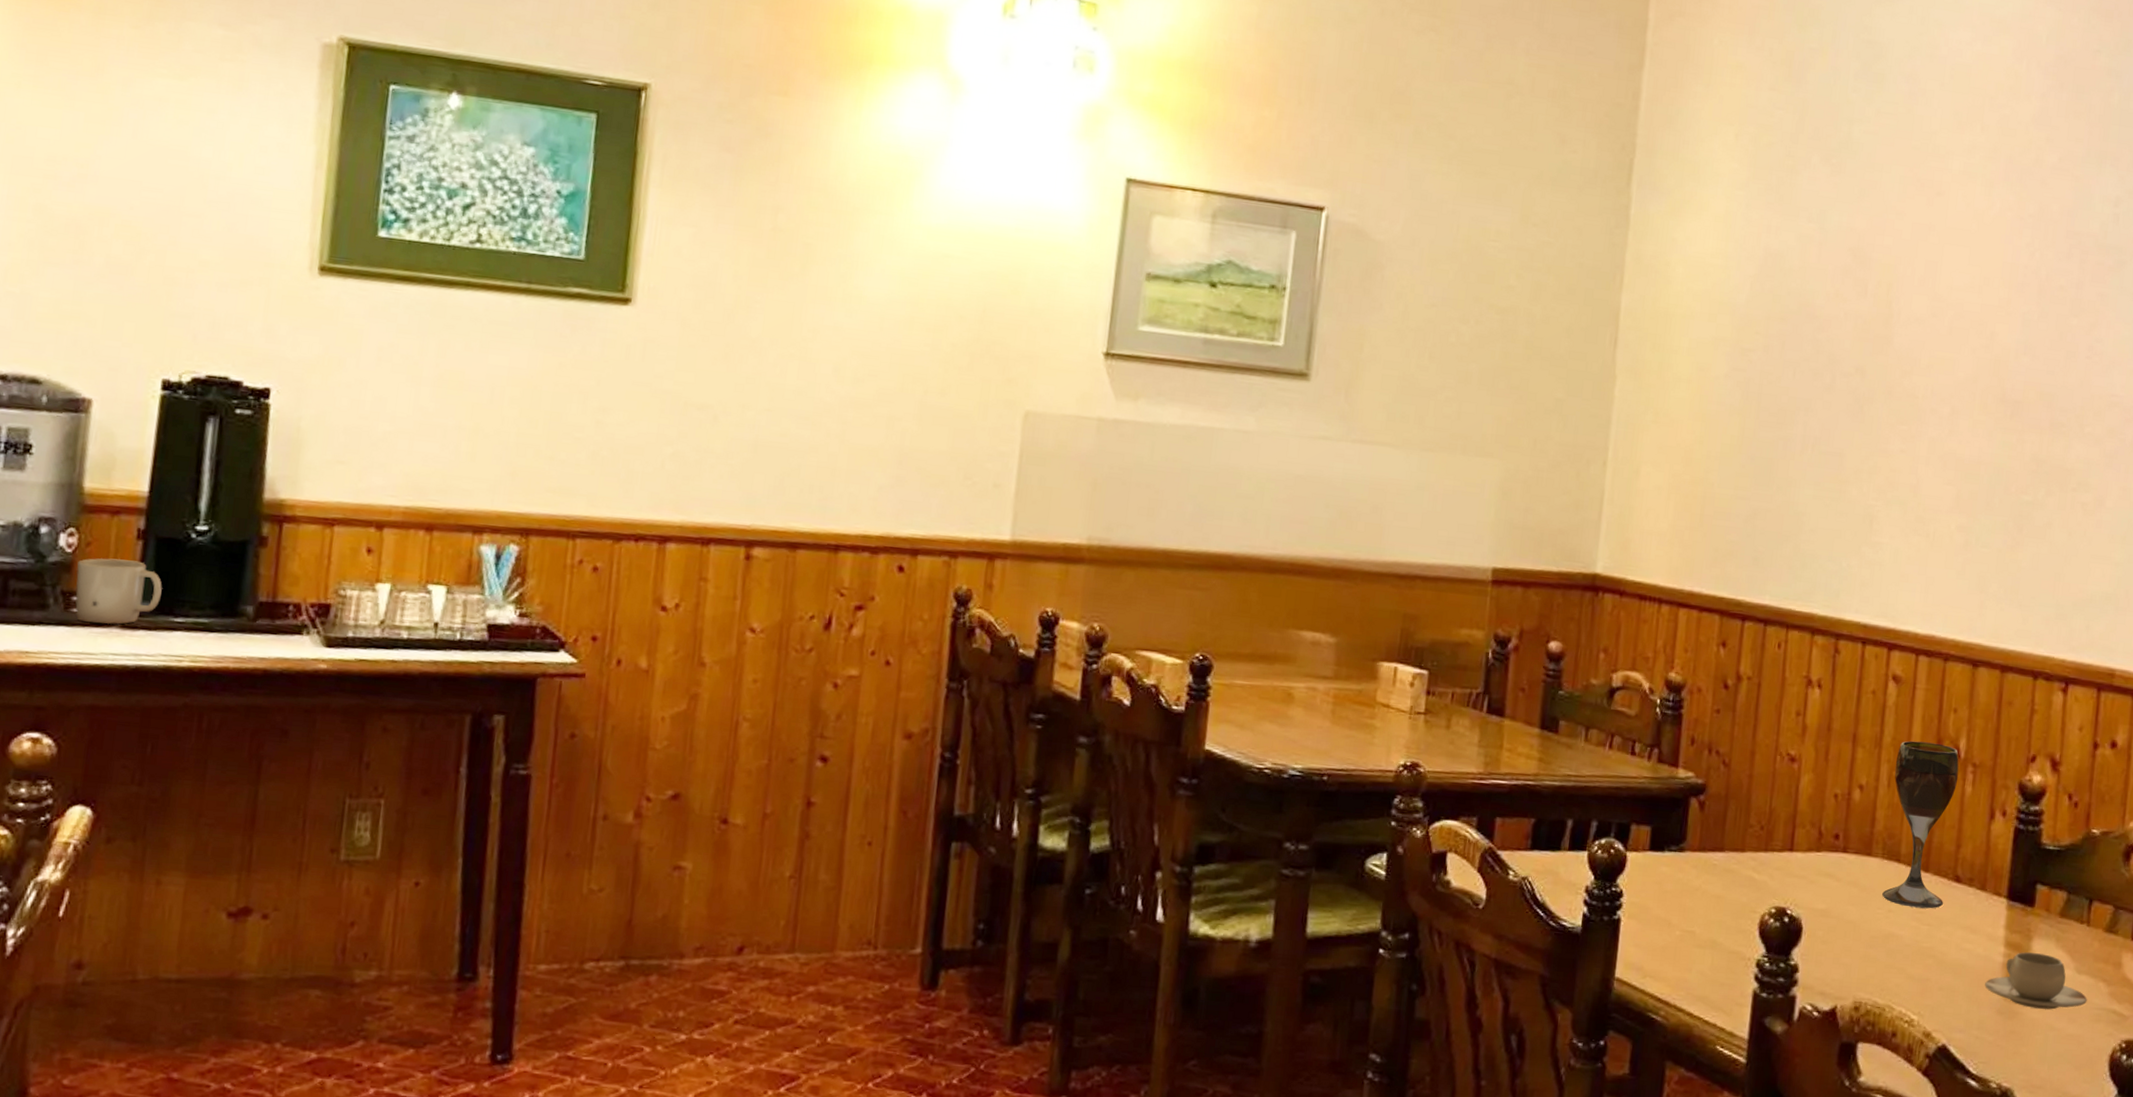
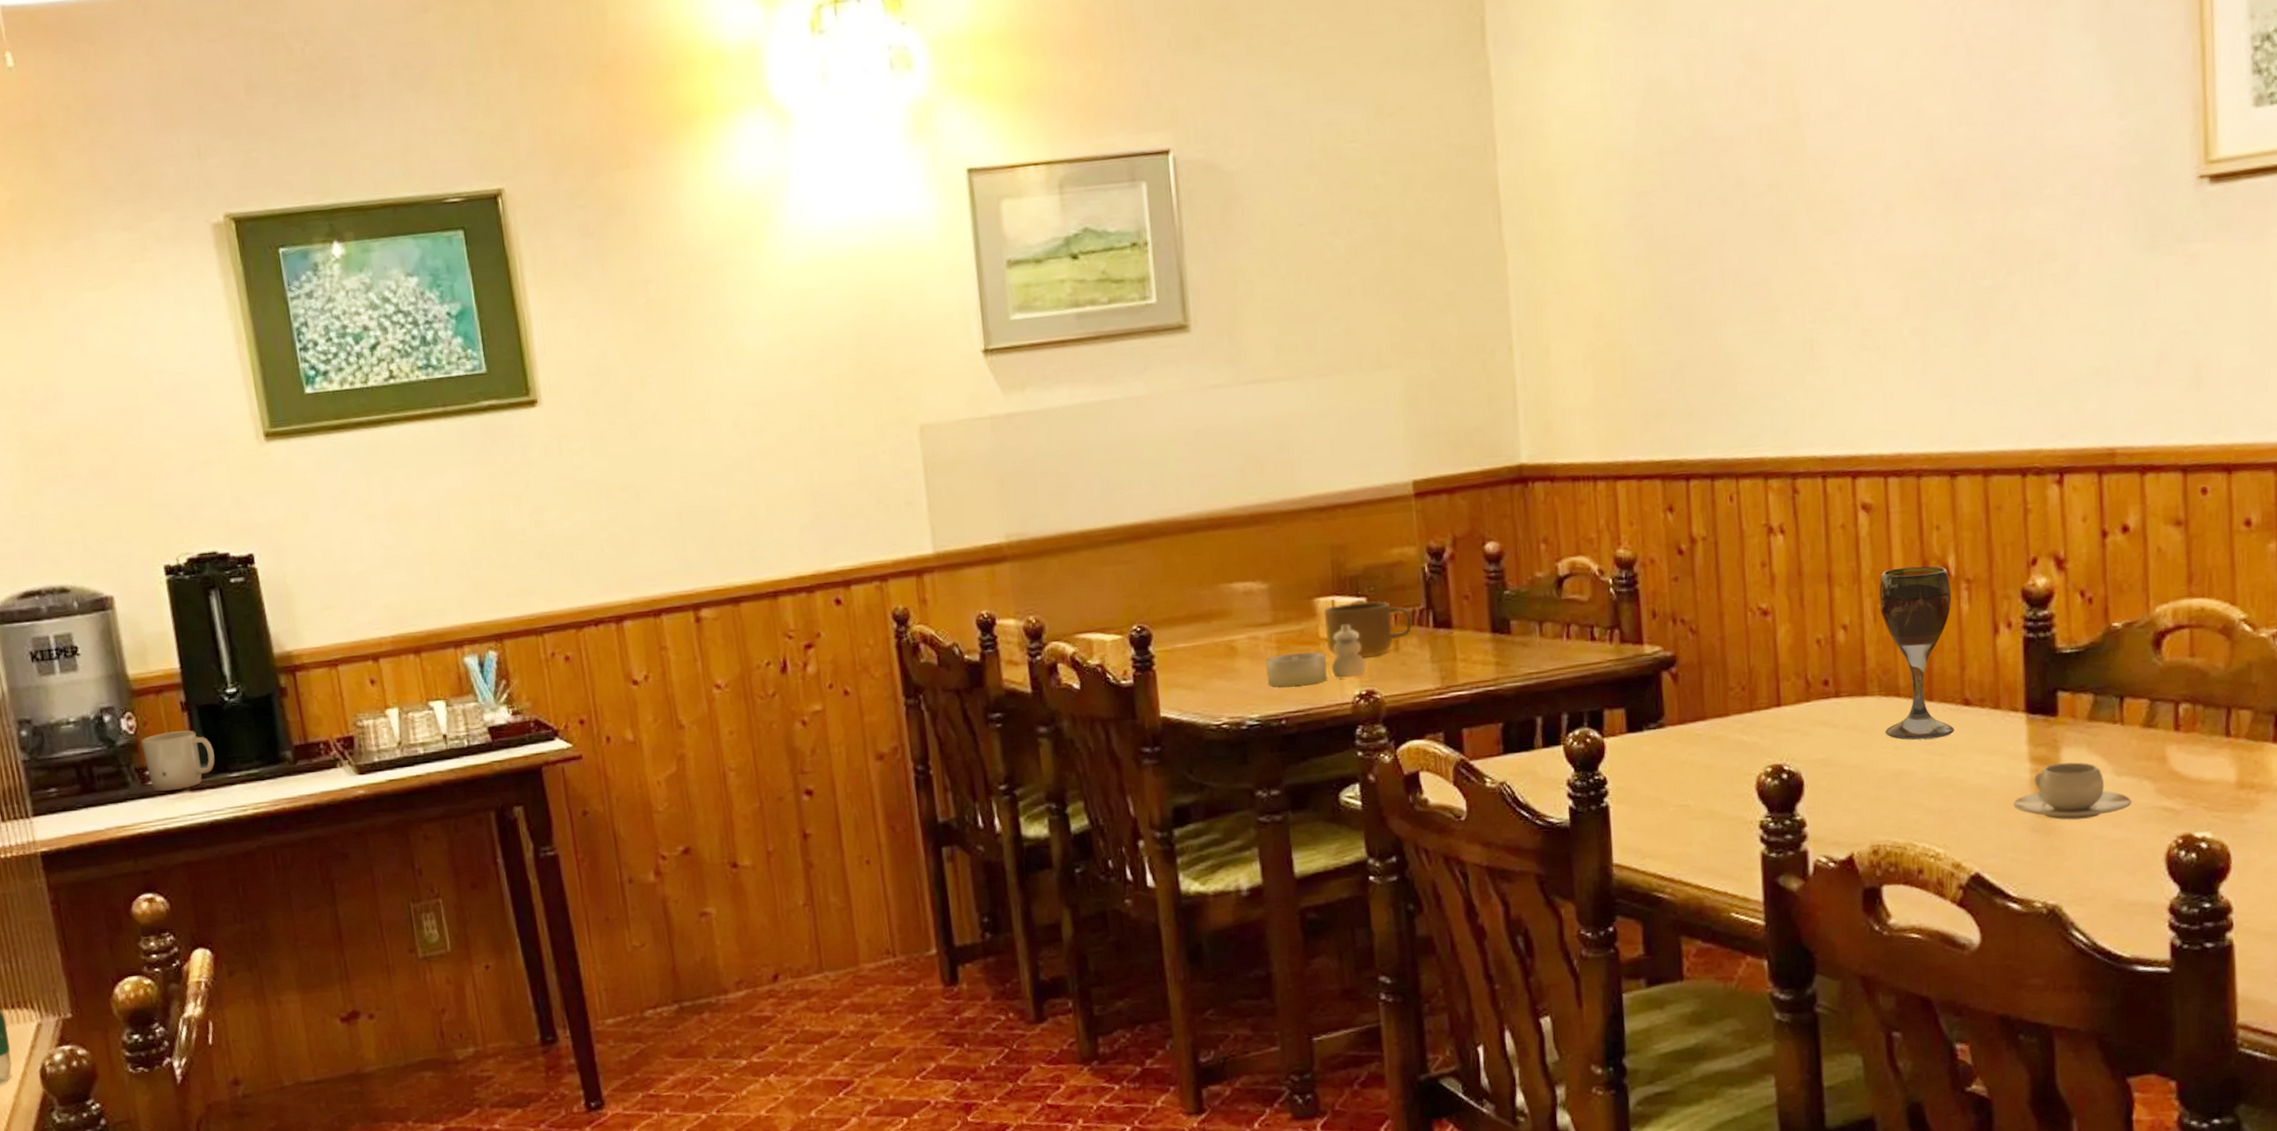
sugar bowl: none [1317,693,1417,748] -> present [1266,624,1367,687]
cup: none [1382,672,1468,730] -> present [1324,601,1413,658]

